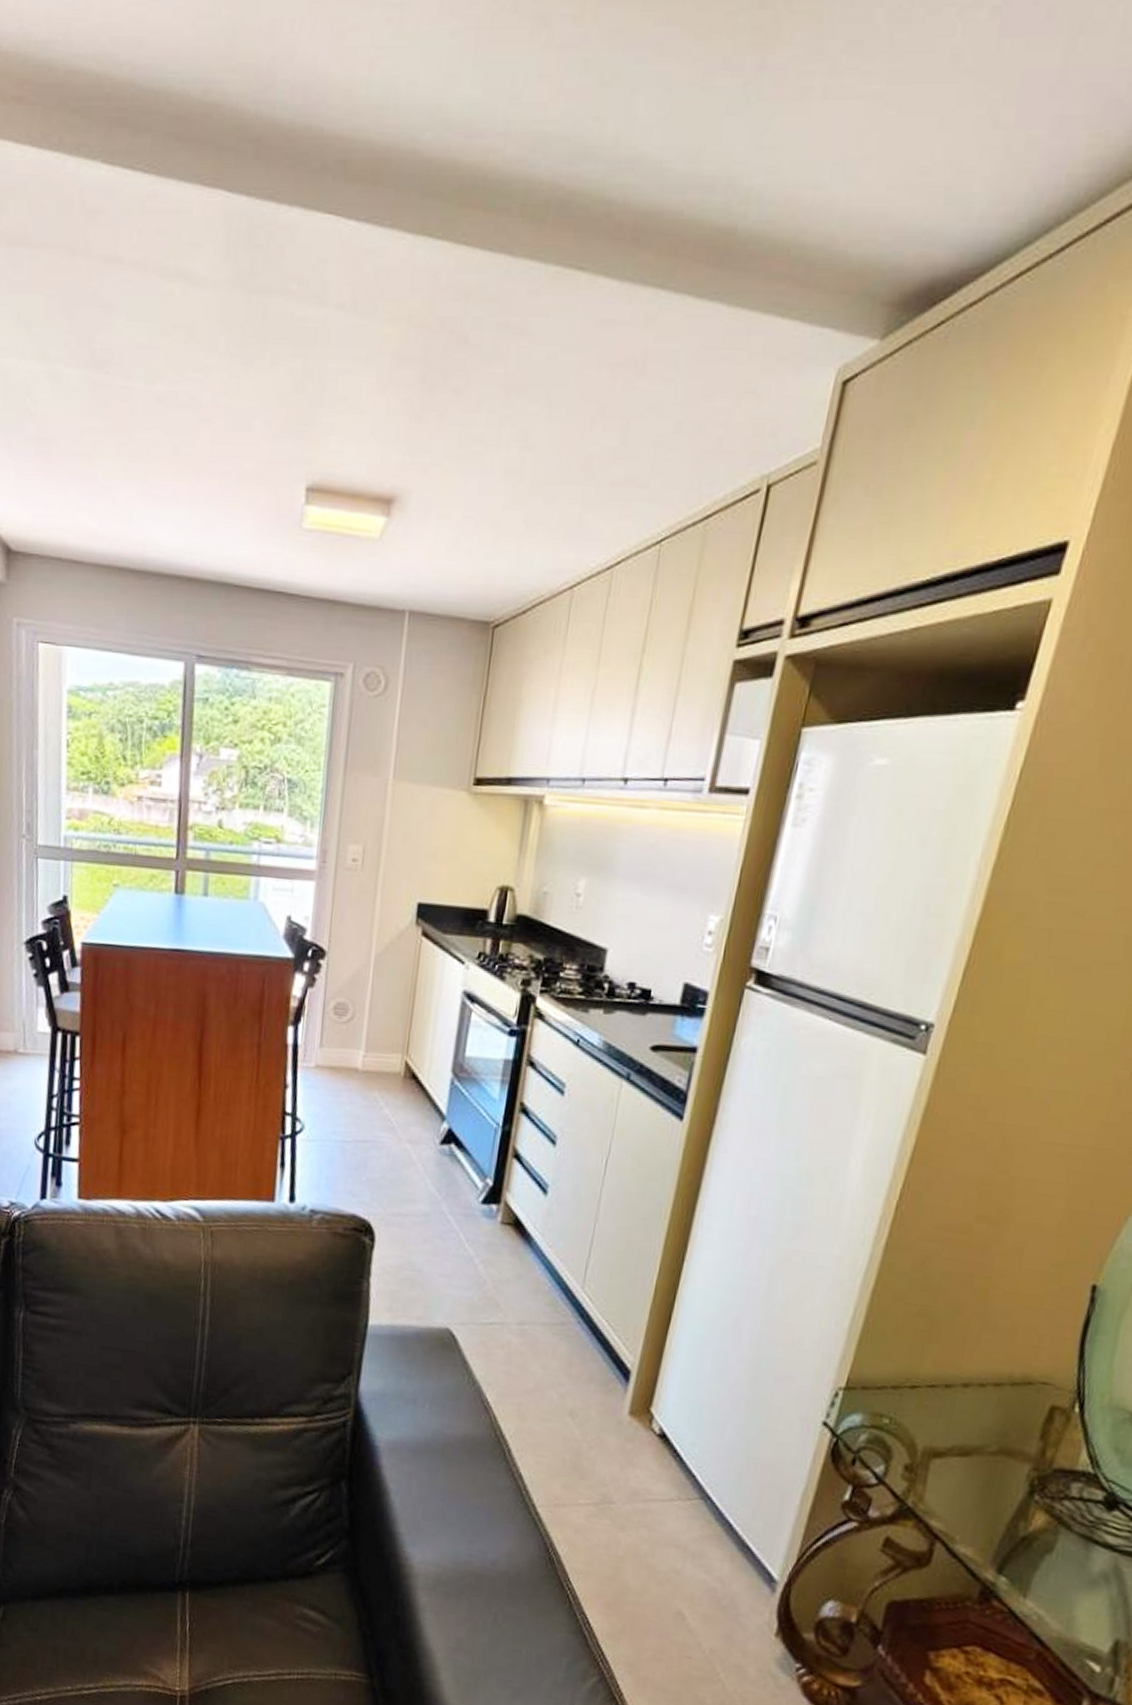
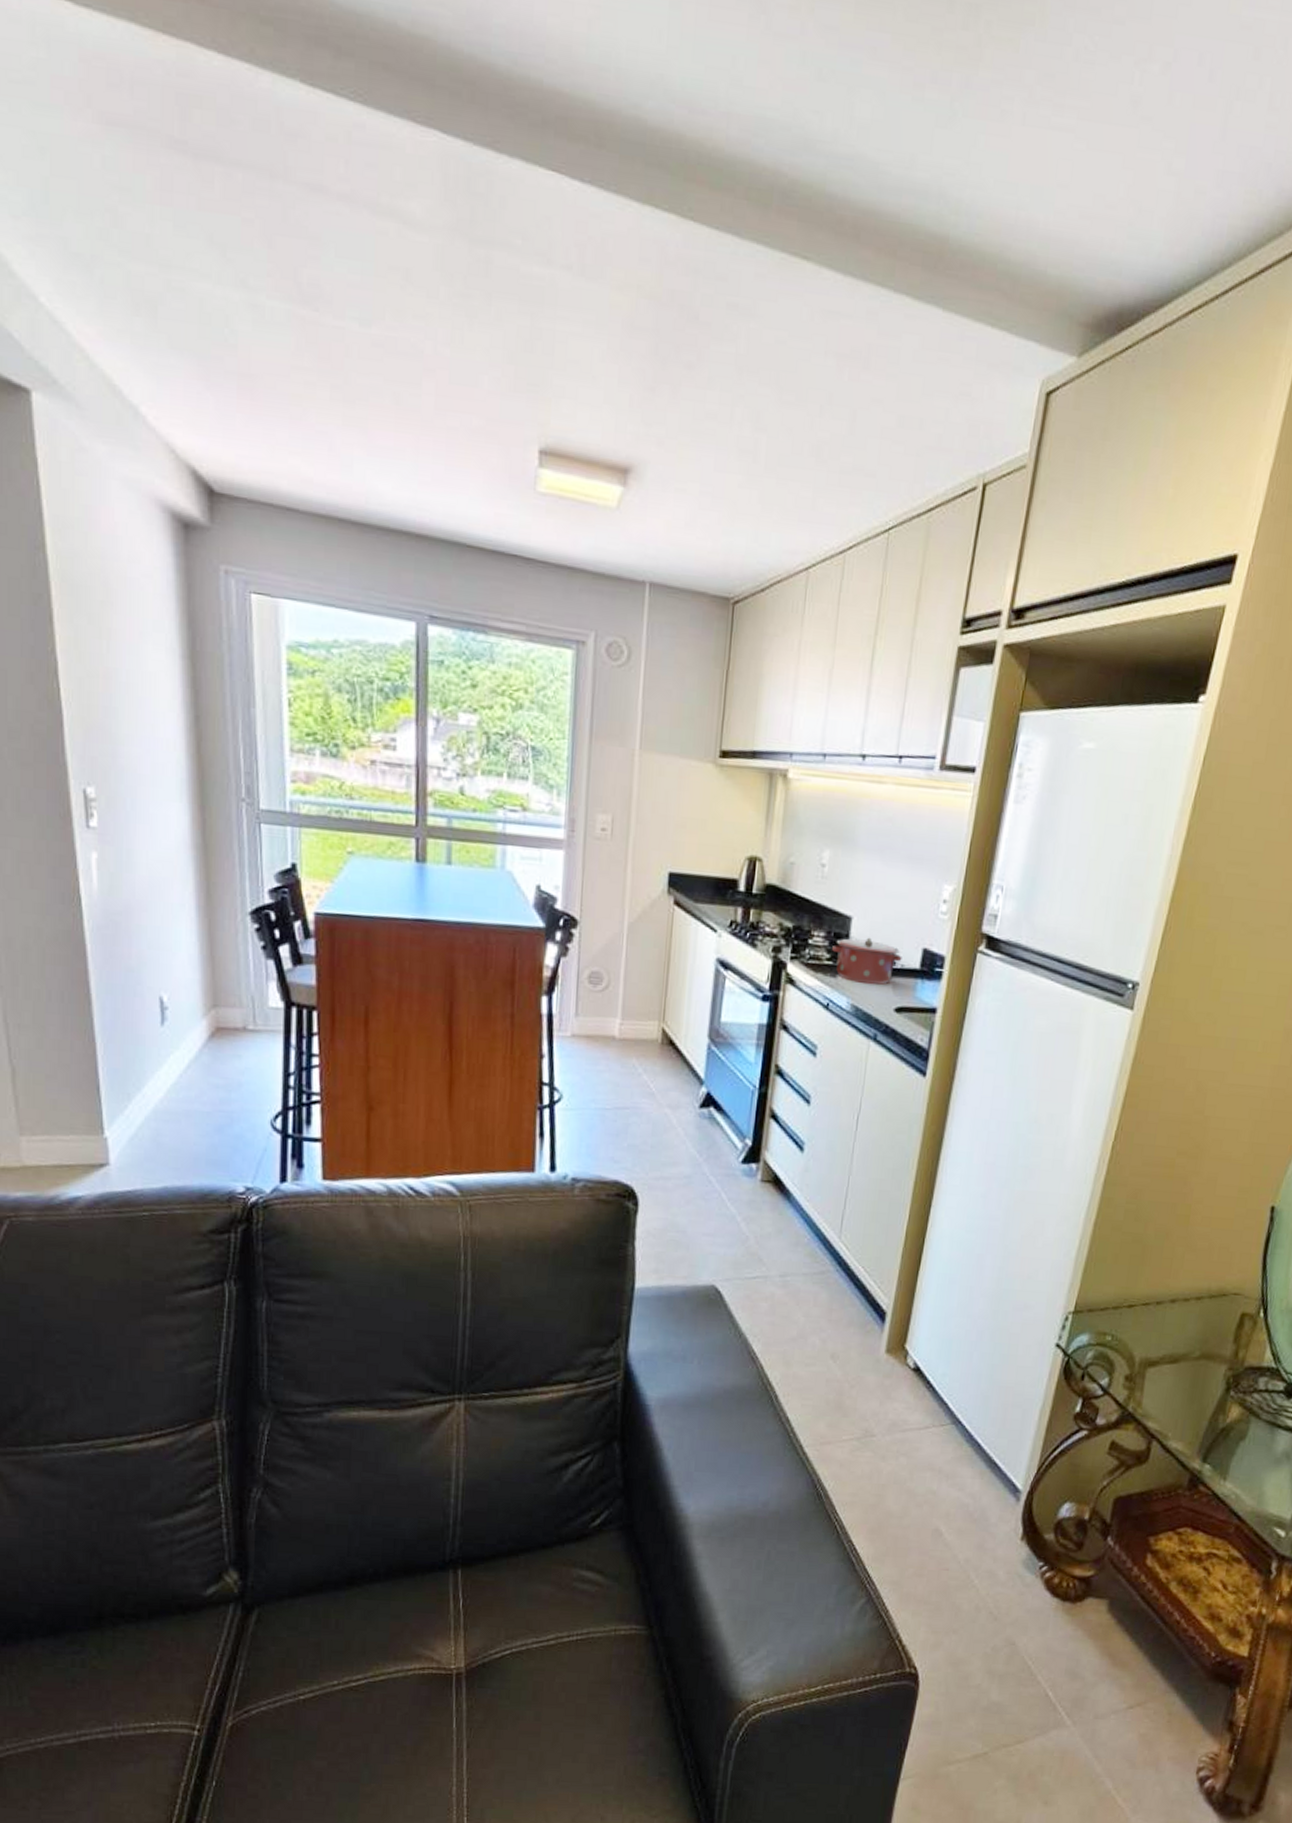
casserole: none [585,970,661,1021] -> present [832,937,902,985]

